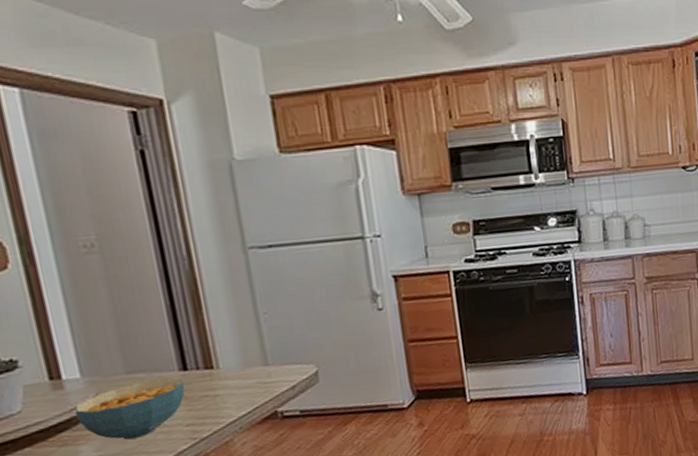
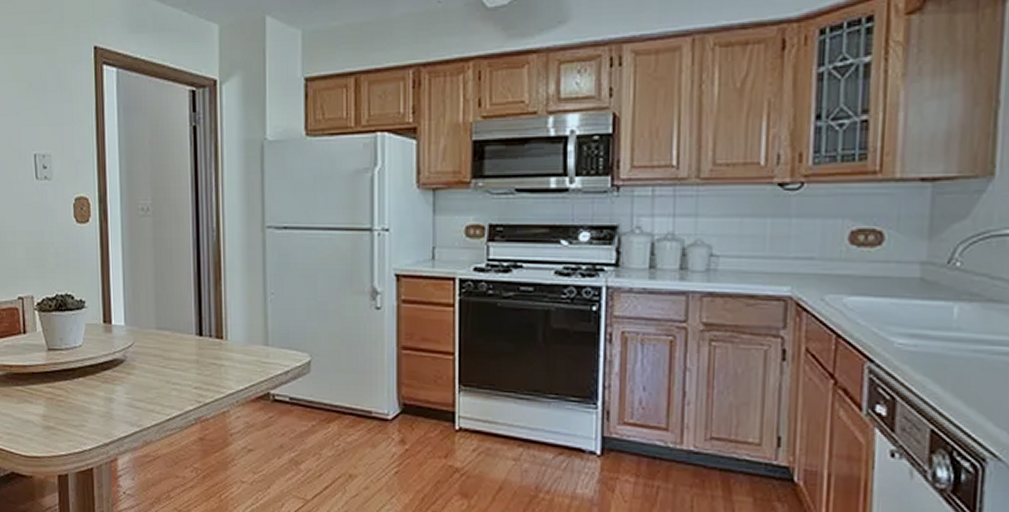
cereal bowl: present [74,378,185,440] -> none [116,339,199,390]

